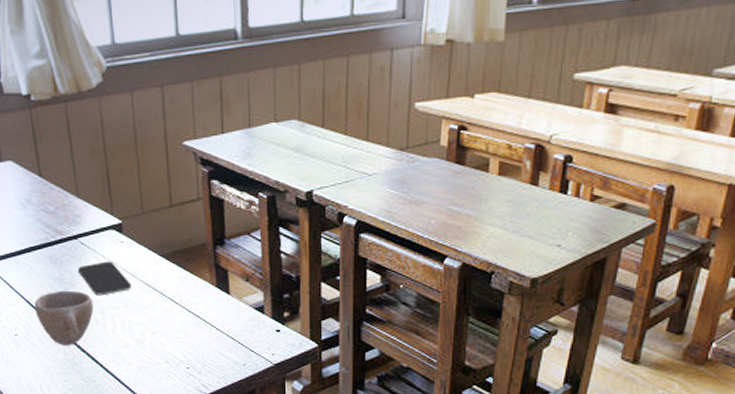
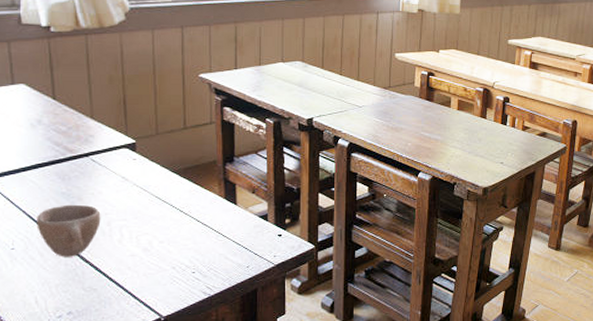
smartphone: present [78,261,132,296] -> none [87,177,142,209]

